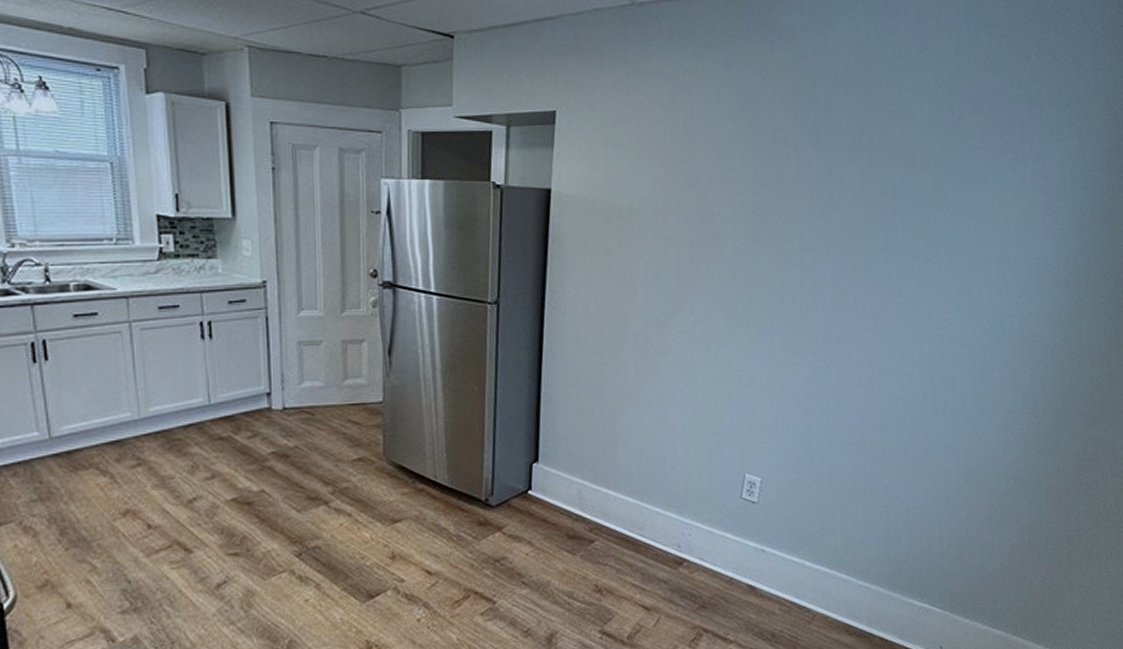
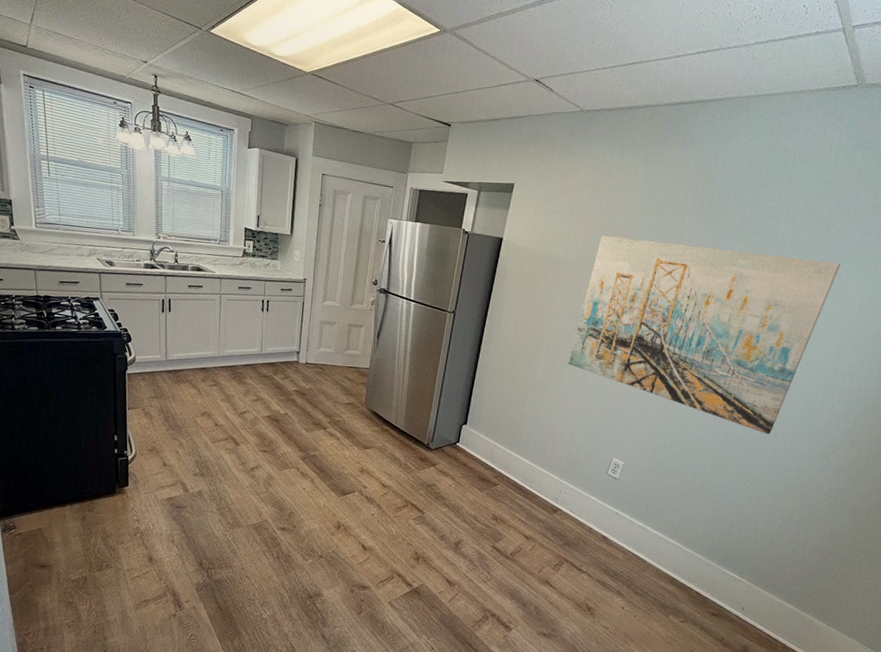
wall art: none [665,170,985,410] -> present [567,235,841,435]

